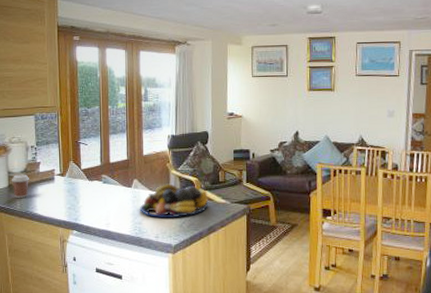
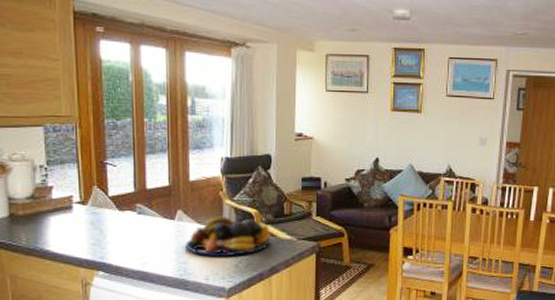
coffee cup: present [11,174,30,198] -> none [12,201,39,231]

